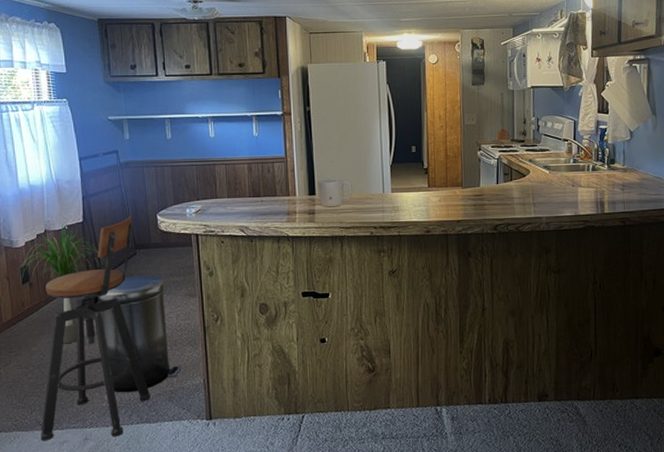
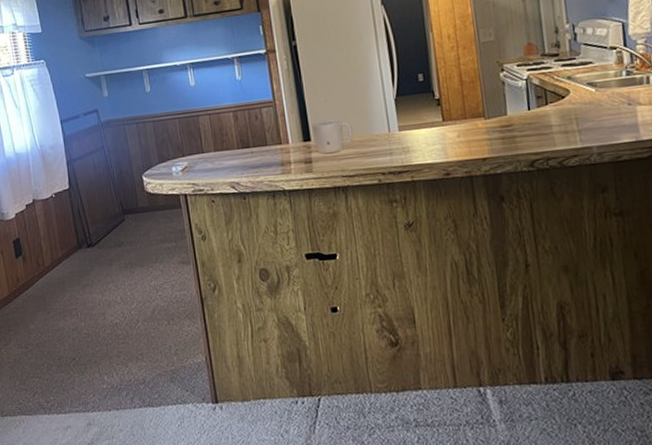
potted plant: present [20,222,105,344] -> none [12,190,94,321]
bar stool: present [41,216,150,441] -> none [38,178,151,426]
pedal bin: present [90,275,182,393] -> none [82,242,182,374]

